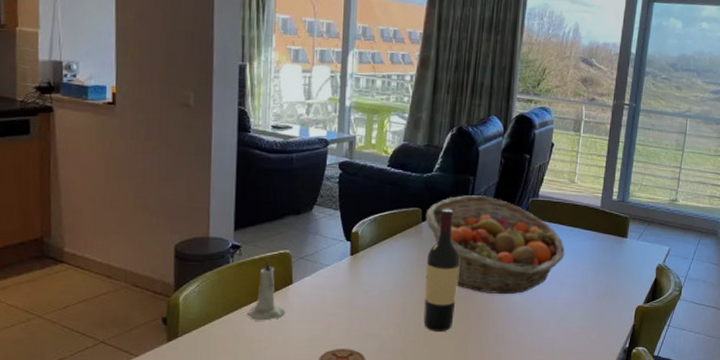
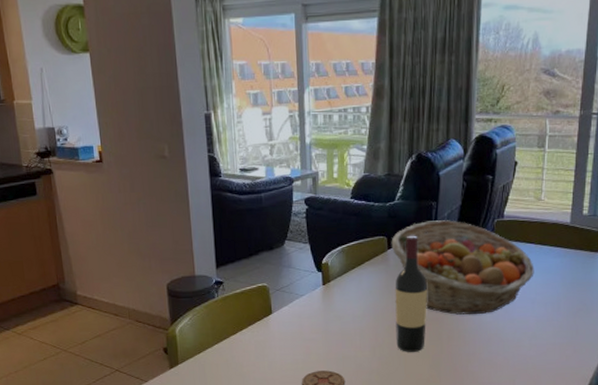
candle: present [247,257,286,321] -> none [235,291,269,348]

